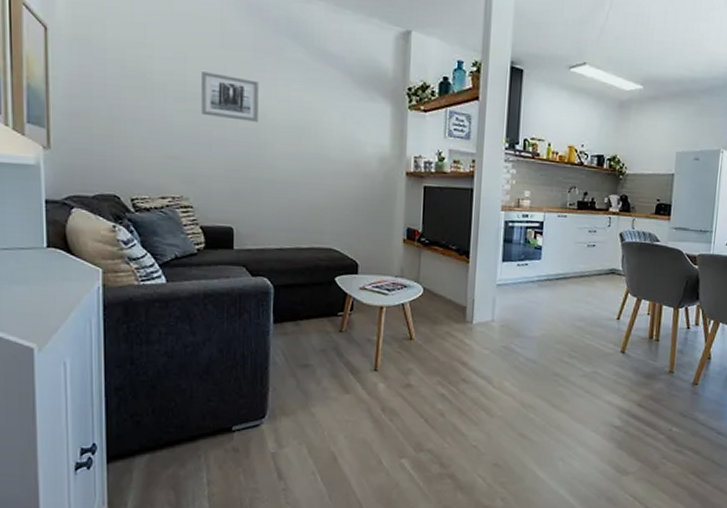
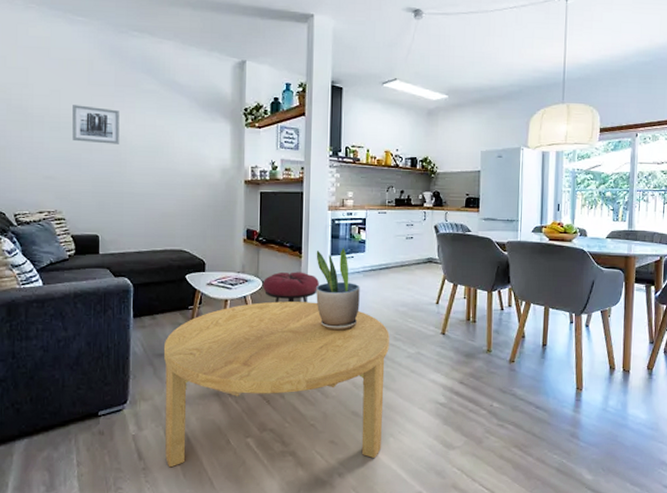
coffee table: none [308,310,564,489] -> present [163,301,390,468]
stool: none [424,278,488,314] -> present [263,272,319,303]
potted plant: none [483,254,534,346] -> present [316,248,360,331]

